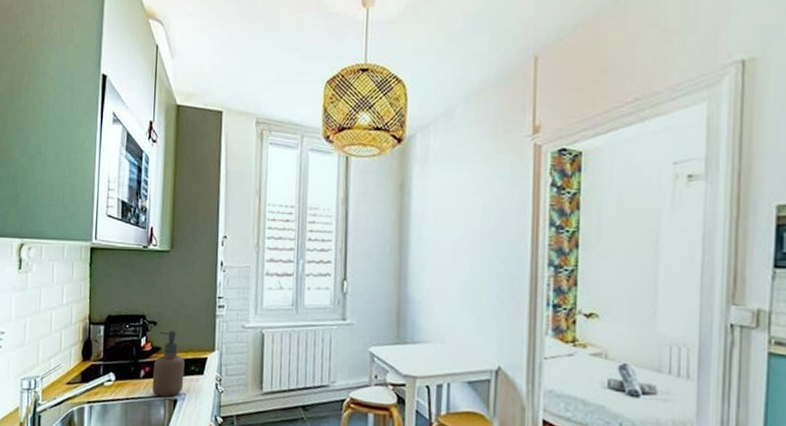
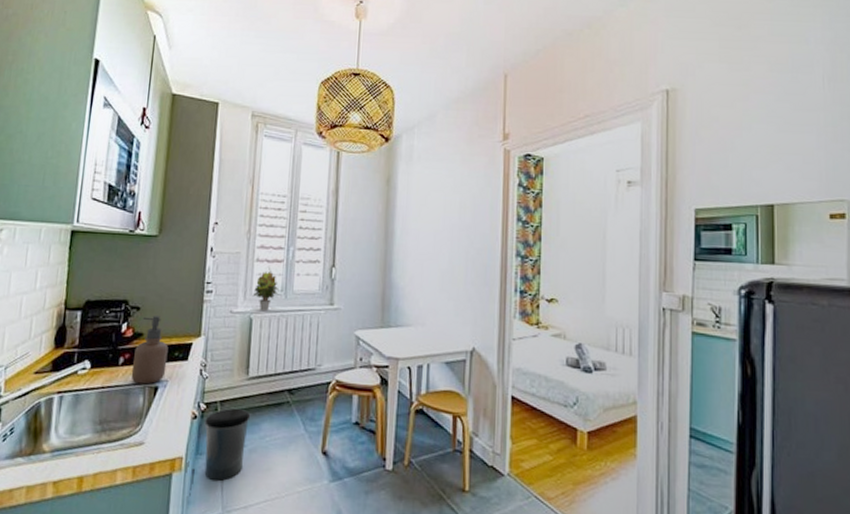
potted plant: none [263,286,290,327] -> present [252,272,279,312]

